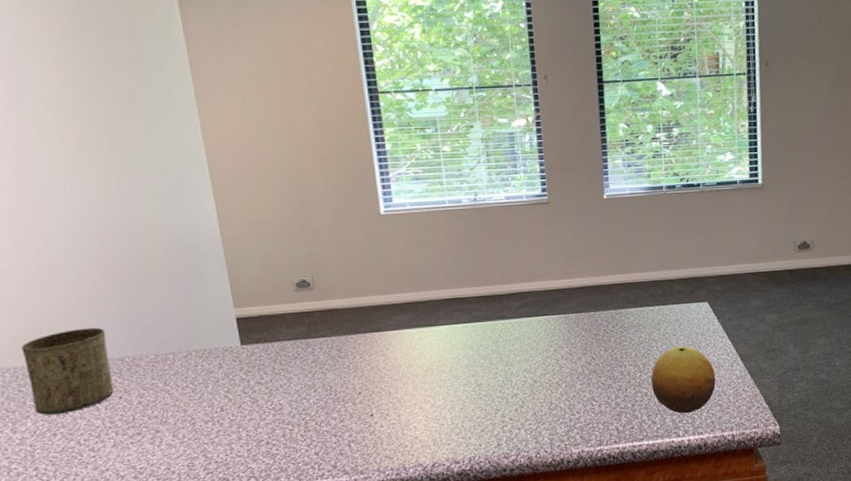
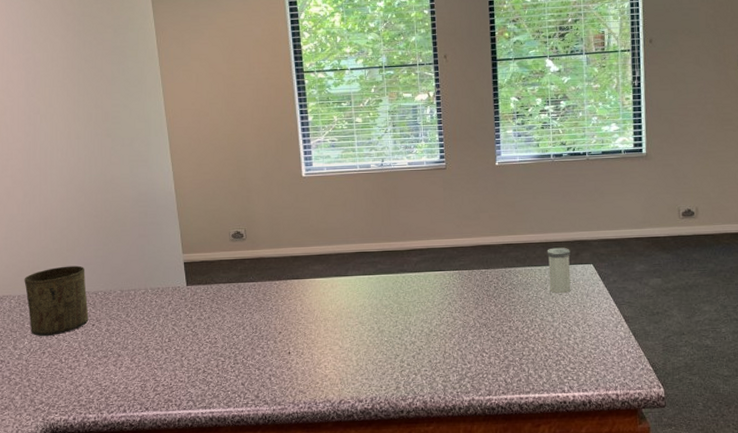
fruit: present [651,346,716,414] -> none [538,305,600,370]
salt shaker: none [659,285,686,335] -> present [547,247,571,294]

